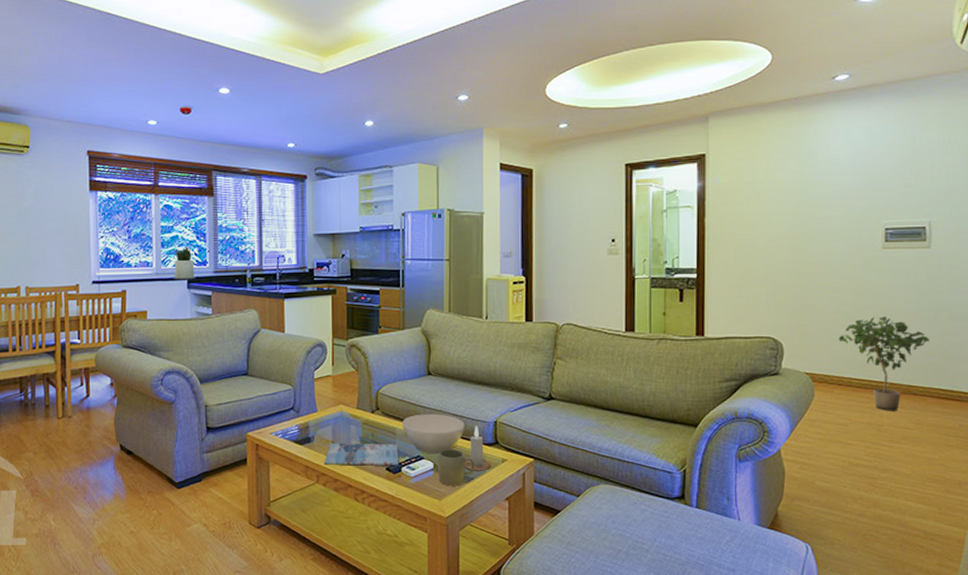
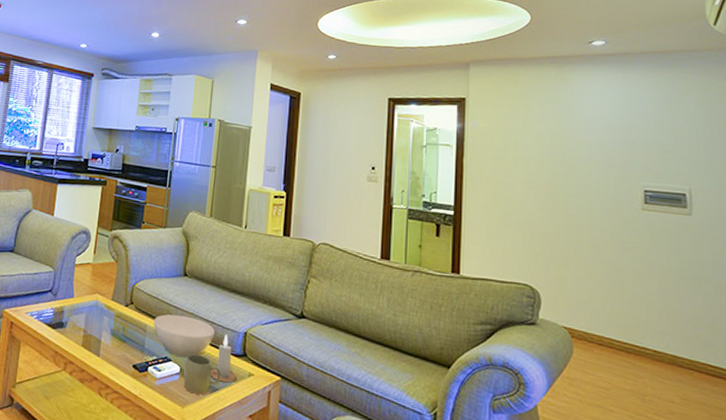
magazine: present [324,443,398,466] -> none [73,331,147,364]
potted plant: present [838,316,931,411] -> none [598,278,696,382]

